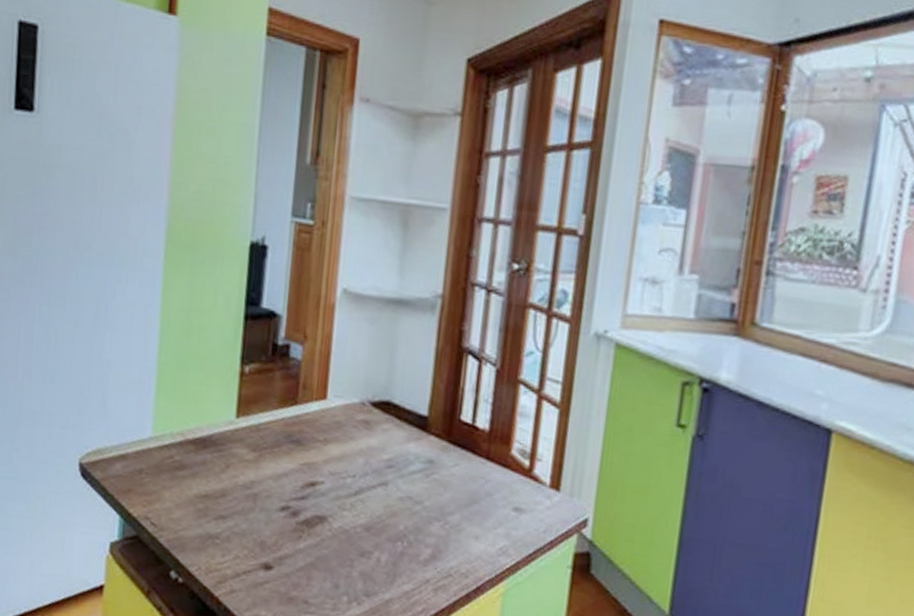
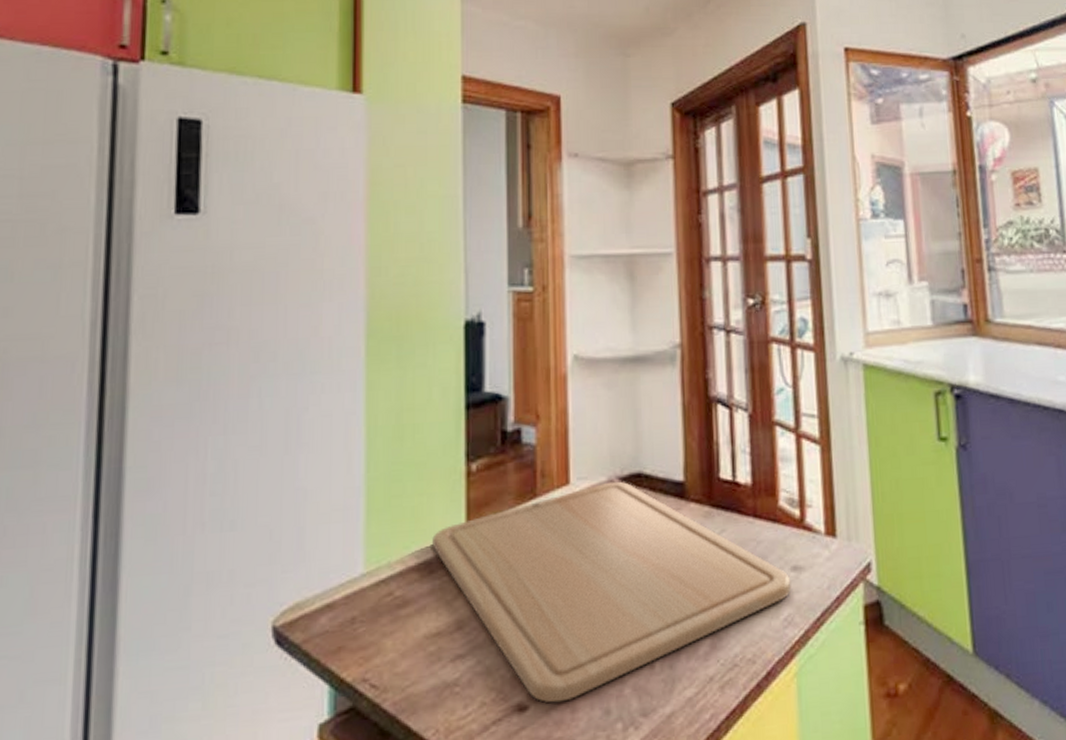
chopping board: none [207,404,511,570] -> present [432,481,792,703]

